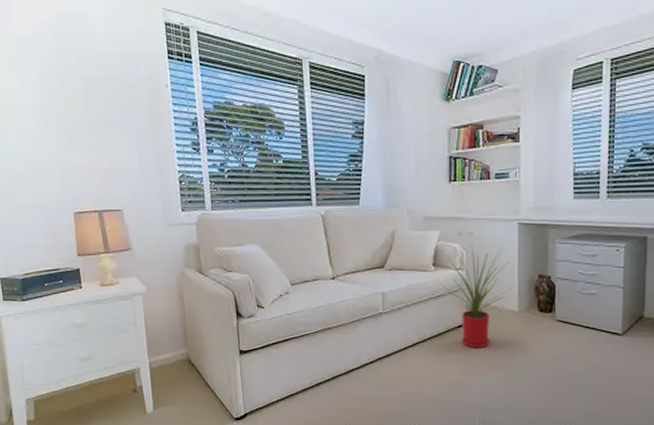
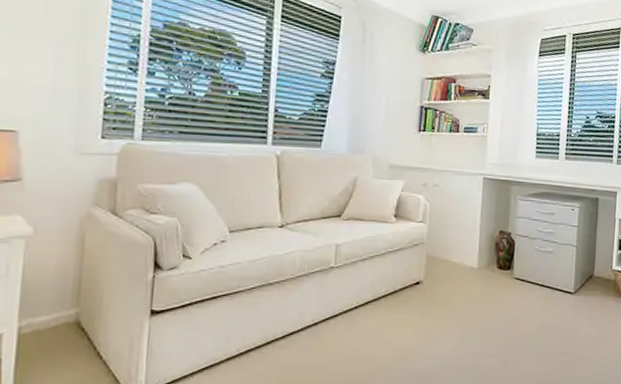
house plant: present [441,245,512,349] -> none [401,198,474,308]

